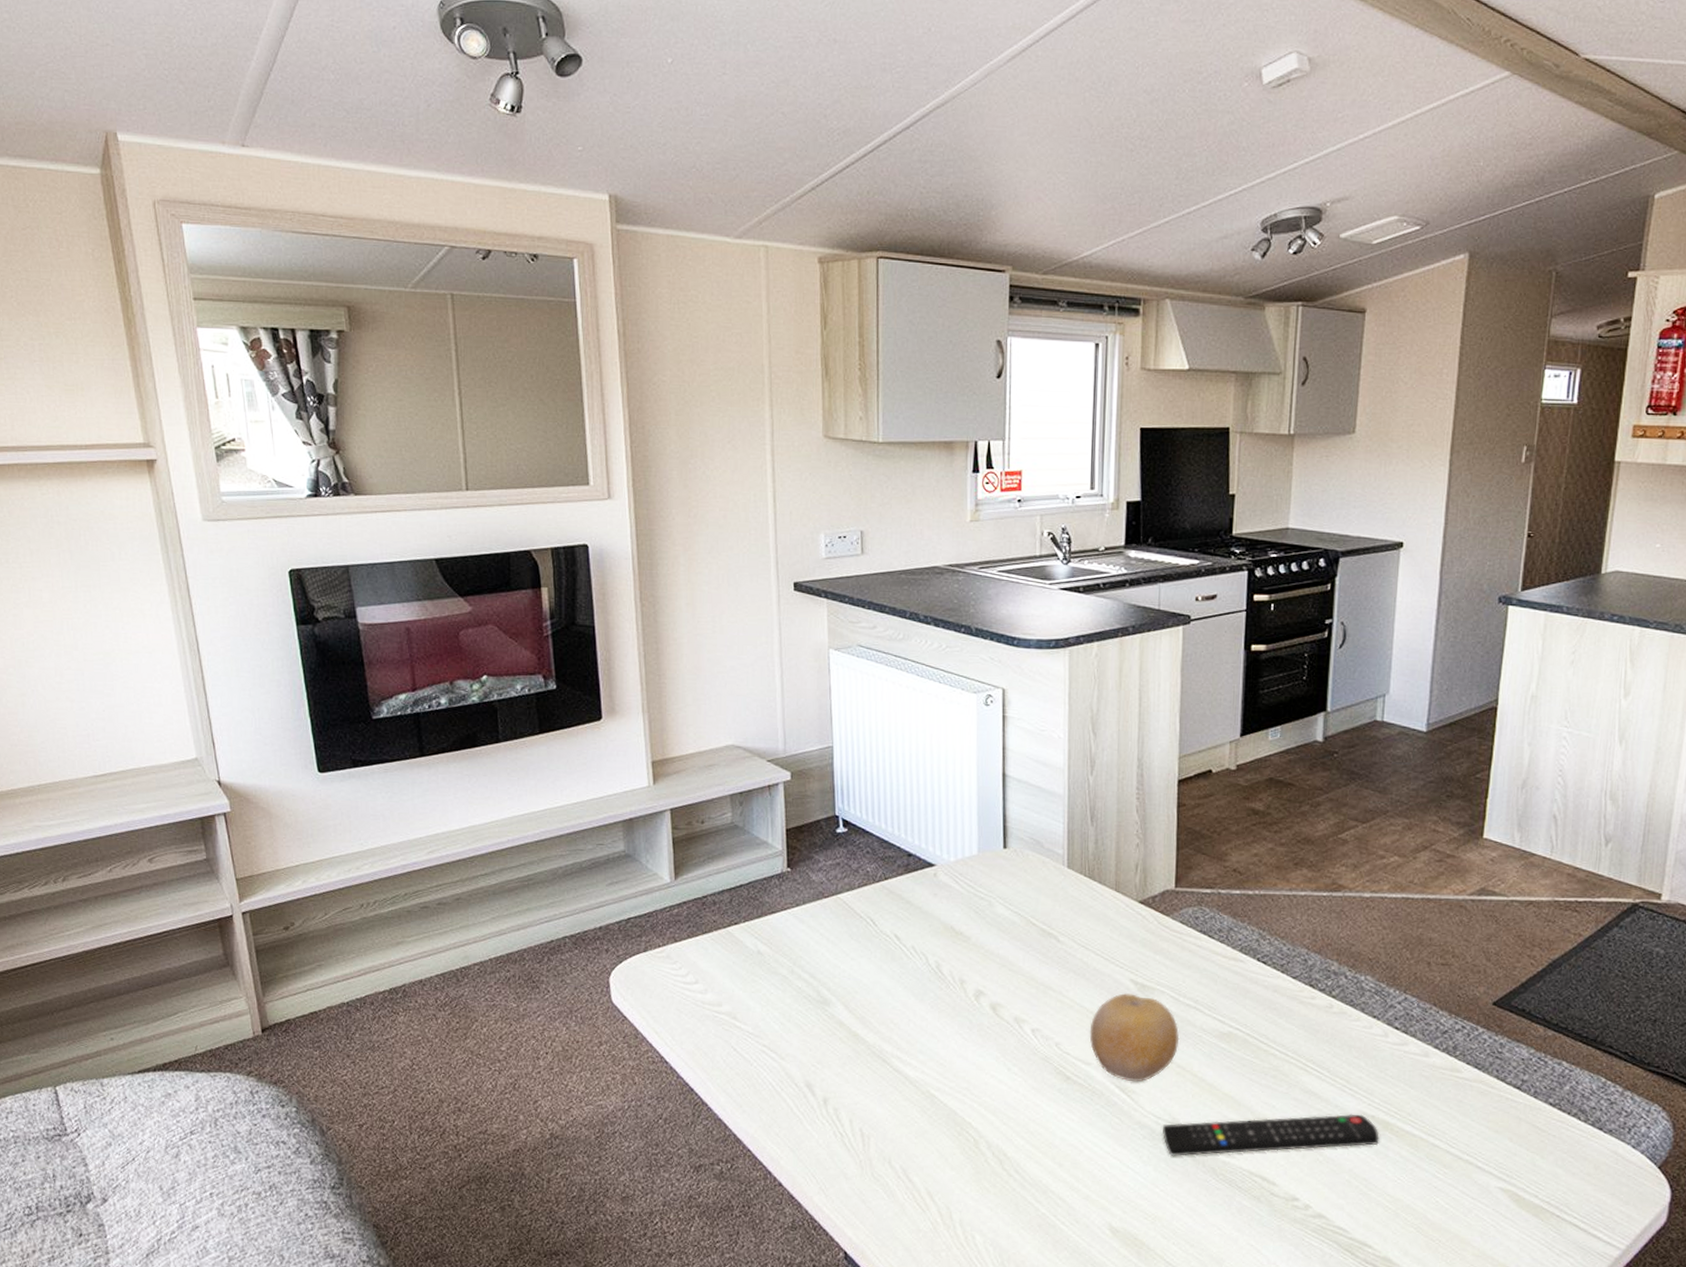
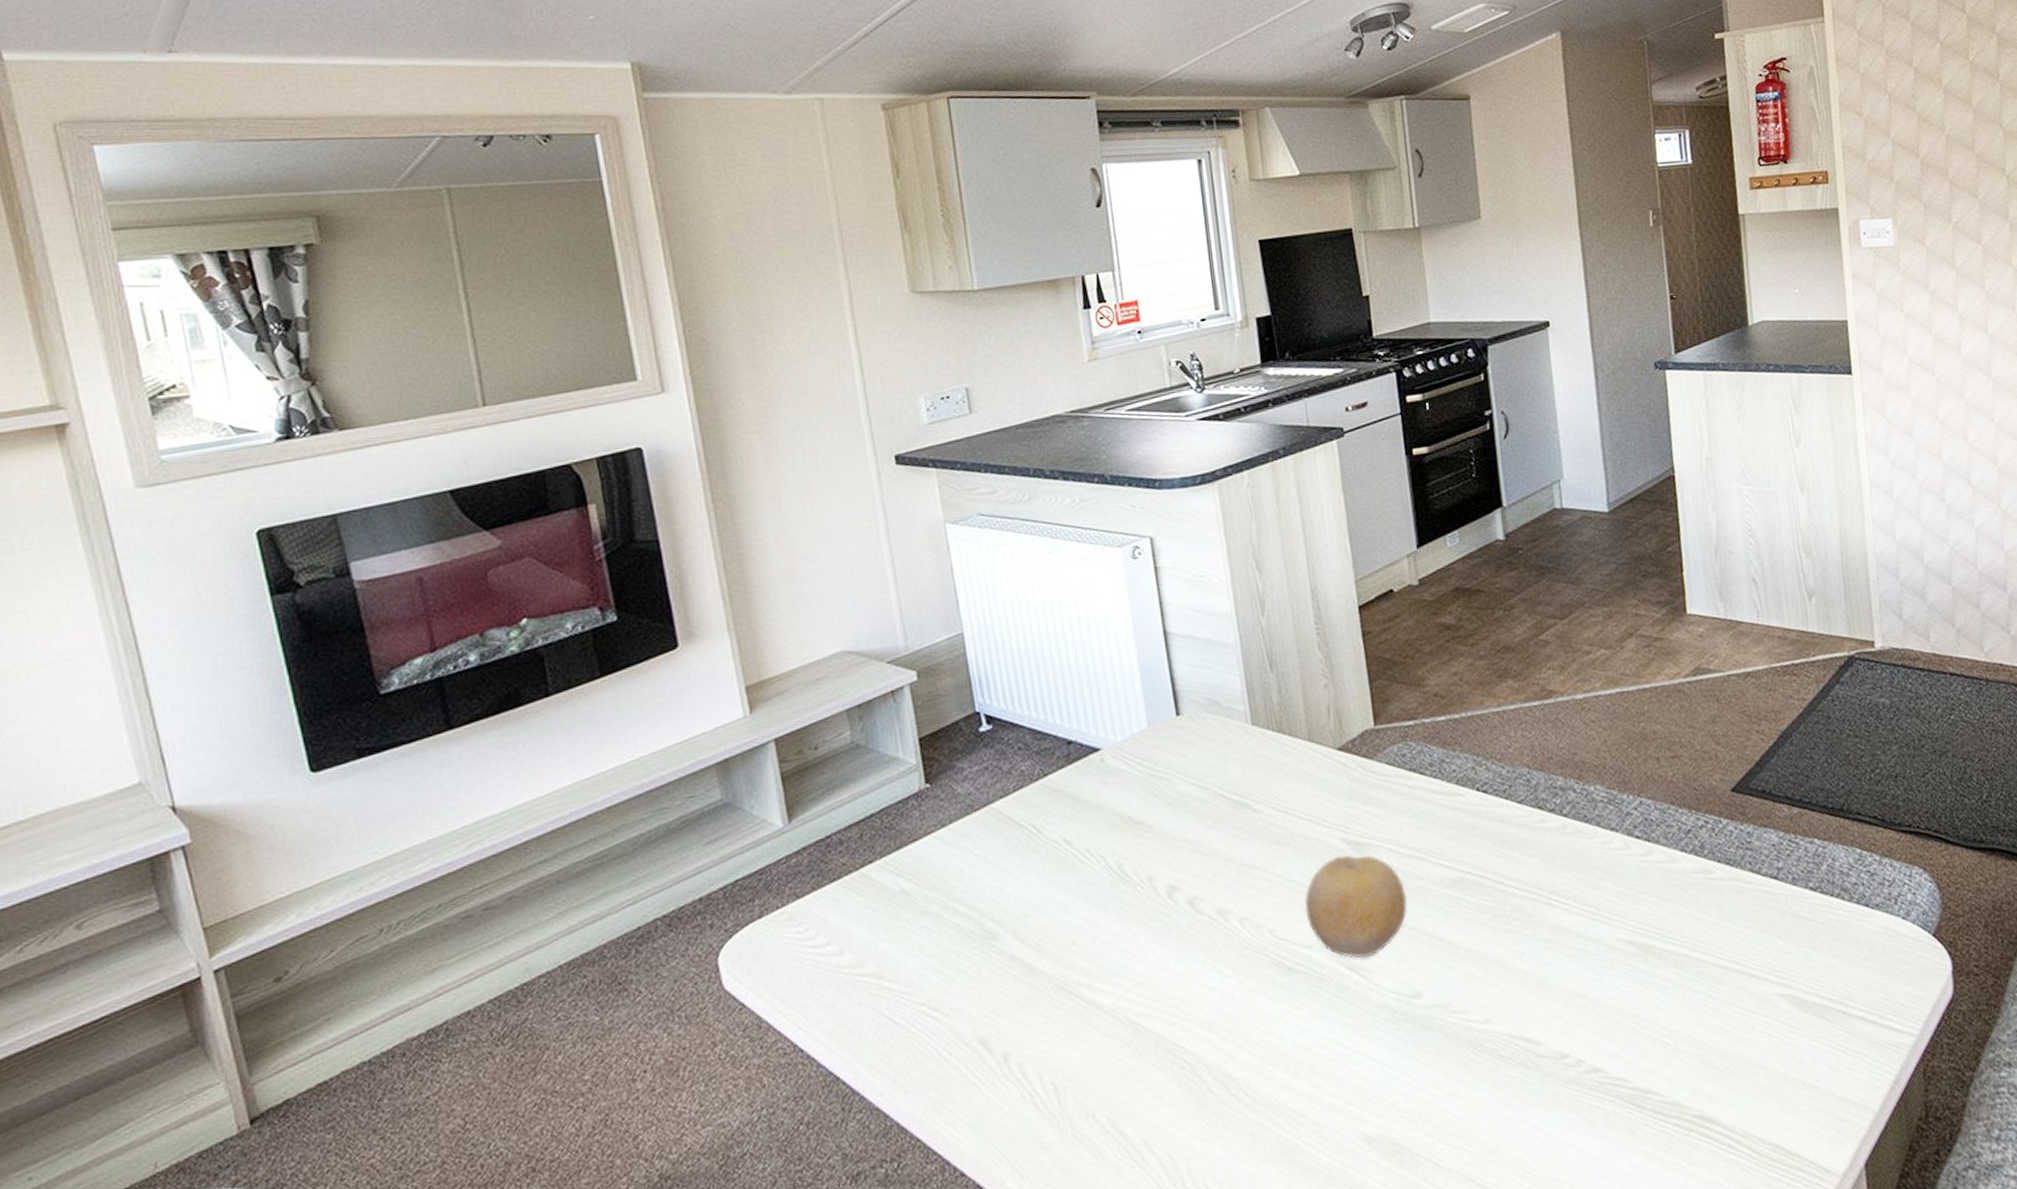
remote control: present [1163,1114,1380,1156] -> none [1405,942,1643,1036]

